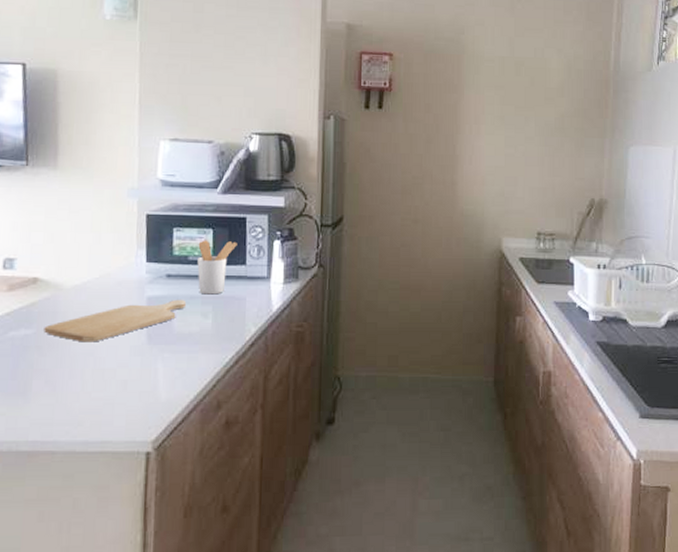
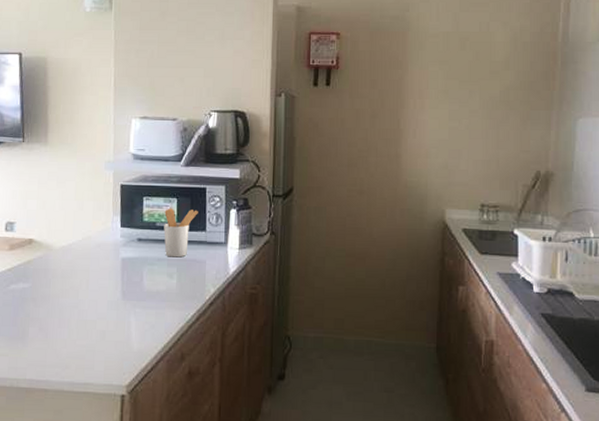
chopping board: present [44,299,187,343] -> none [38,260,155,297]

